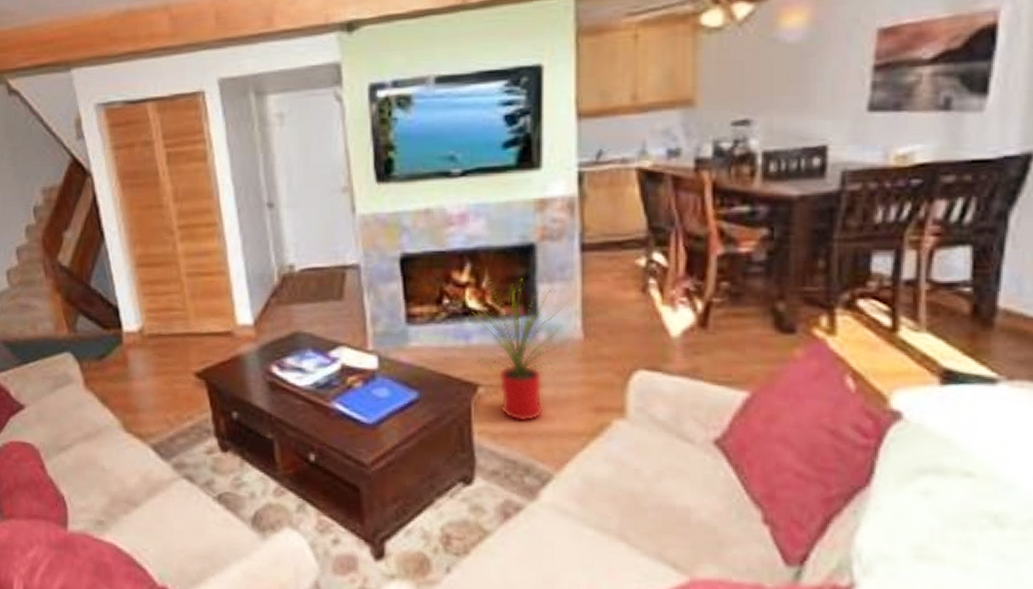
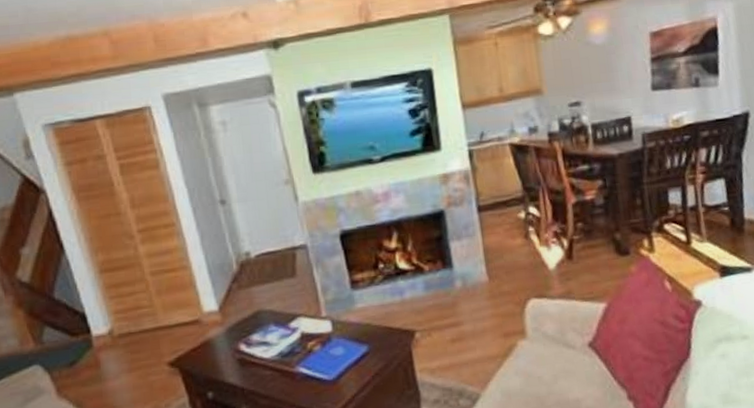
house plant: present [466,278,574,422] -> none [396,239,481,356]

